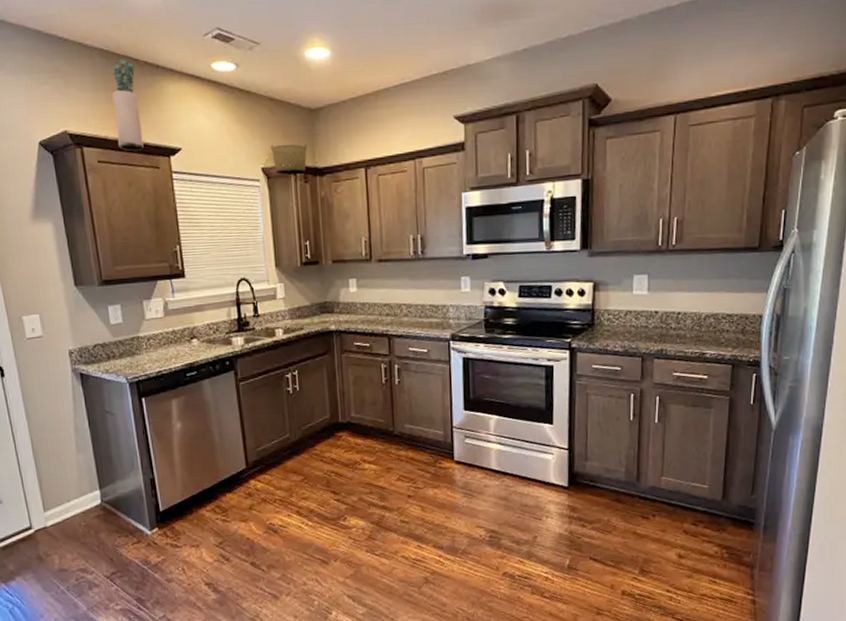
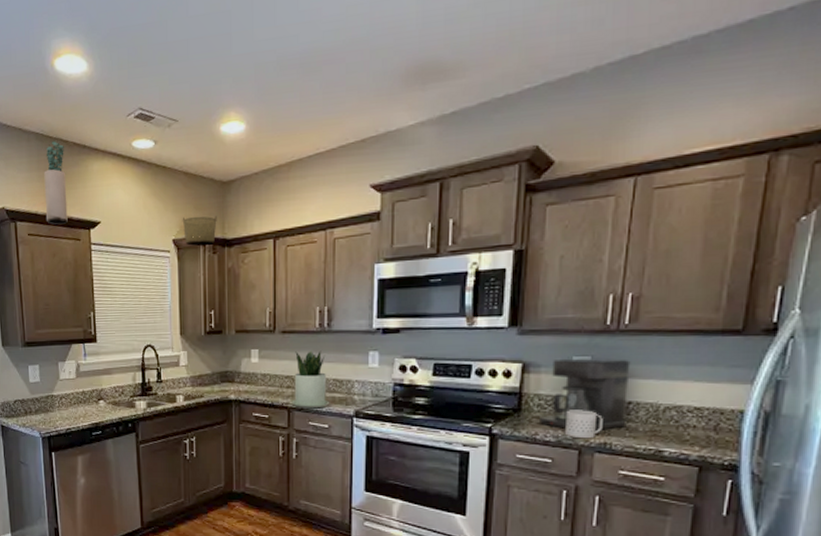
planter: none [391,278,428,335] -> present [291,351,330,409]
coffee maker: none [608,275,678,339] -> present [538,358,631,430]
mug: none [629,321,659,348] -> present [564,410,603,439]

